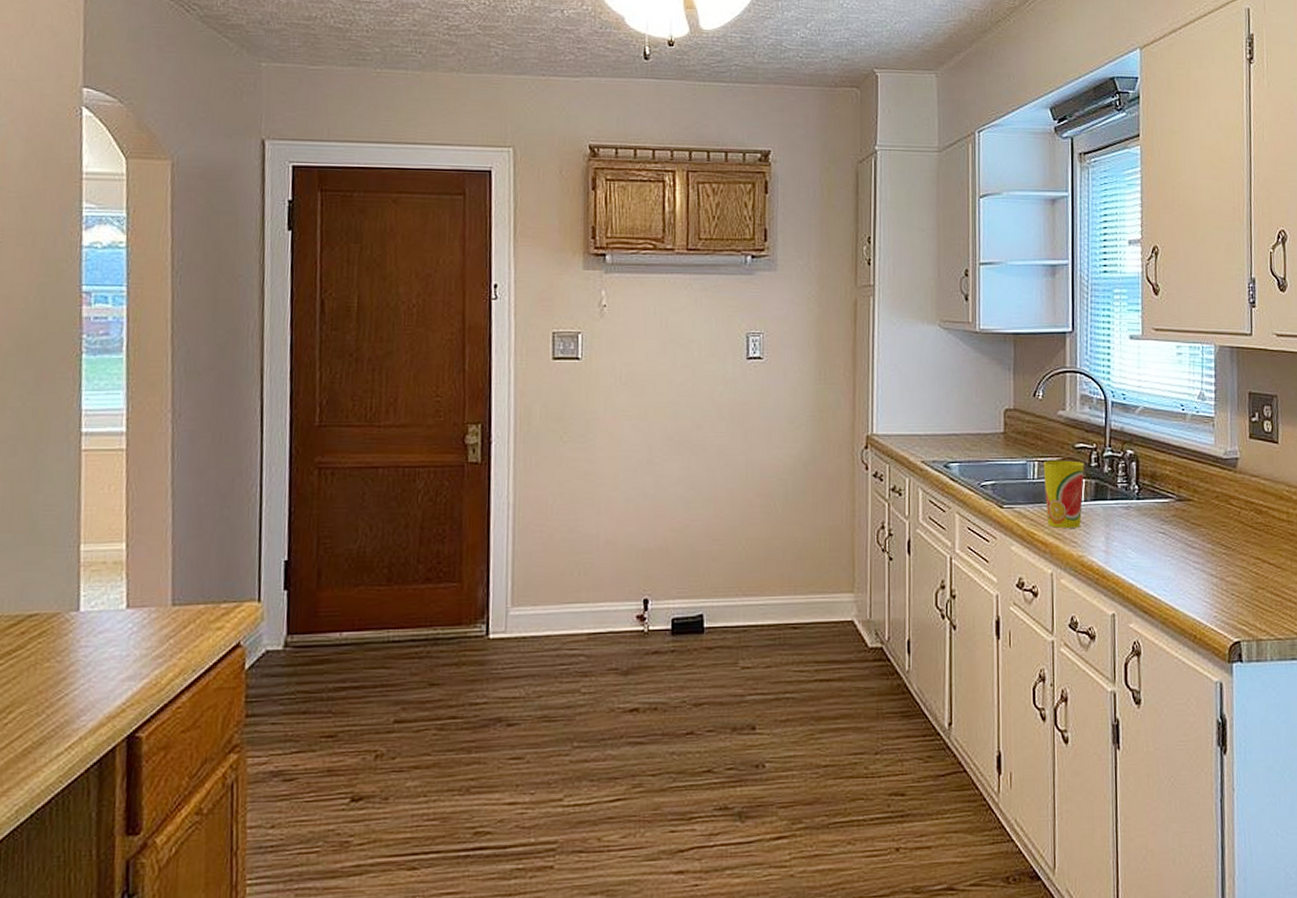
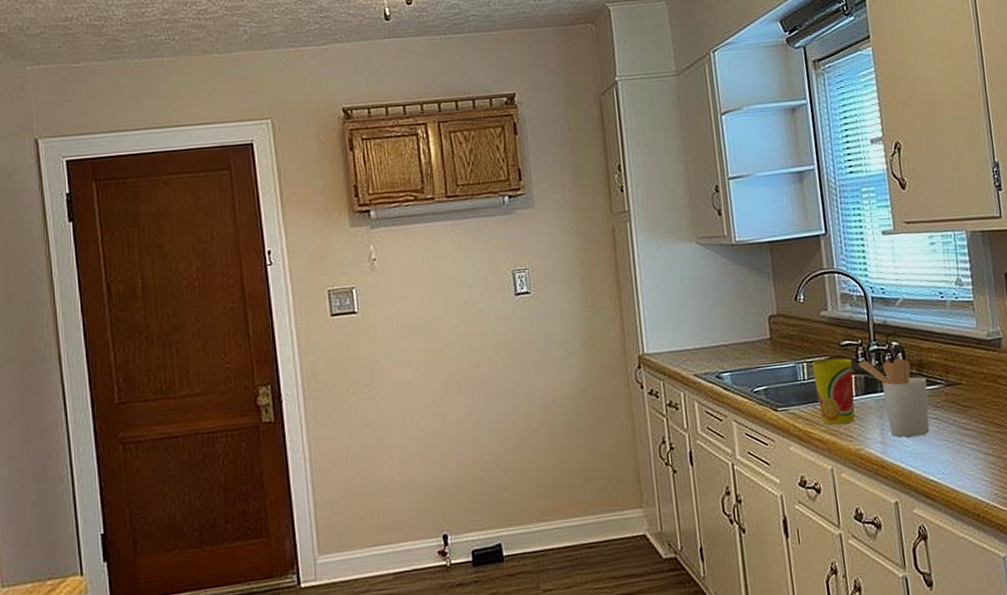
utensil holder: none [1089,466,1158,550] -> present [857,358,930,438]

